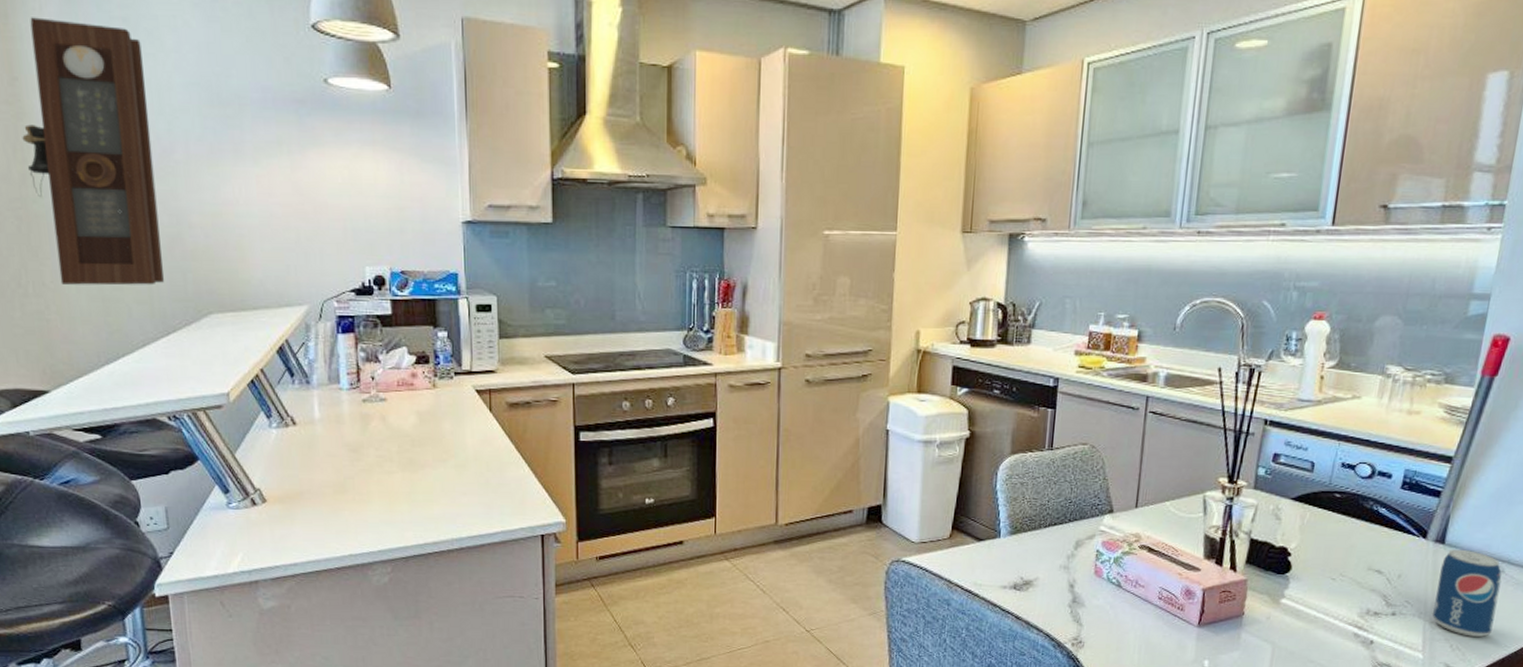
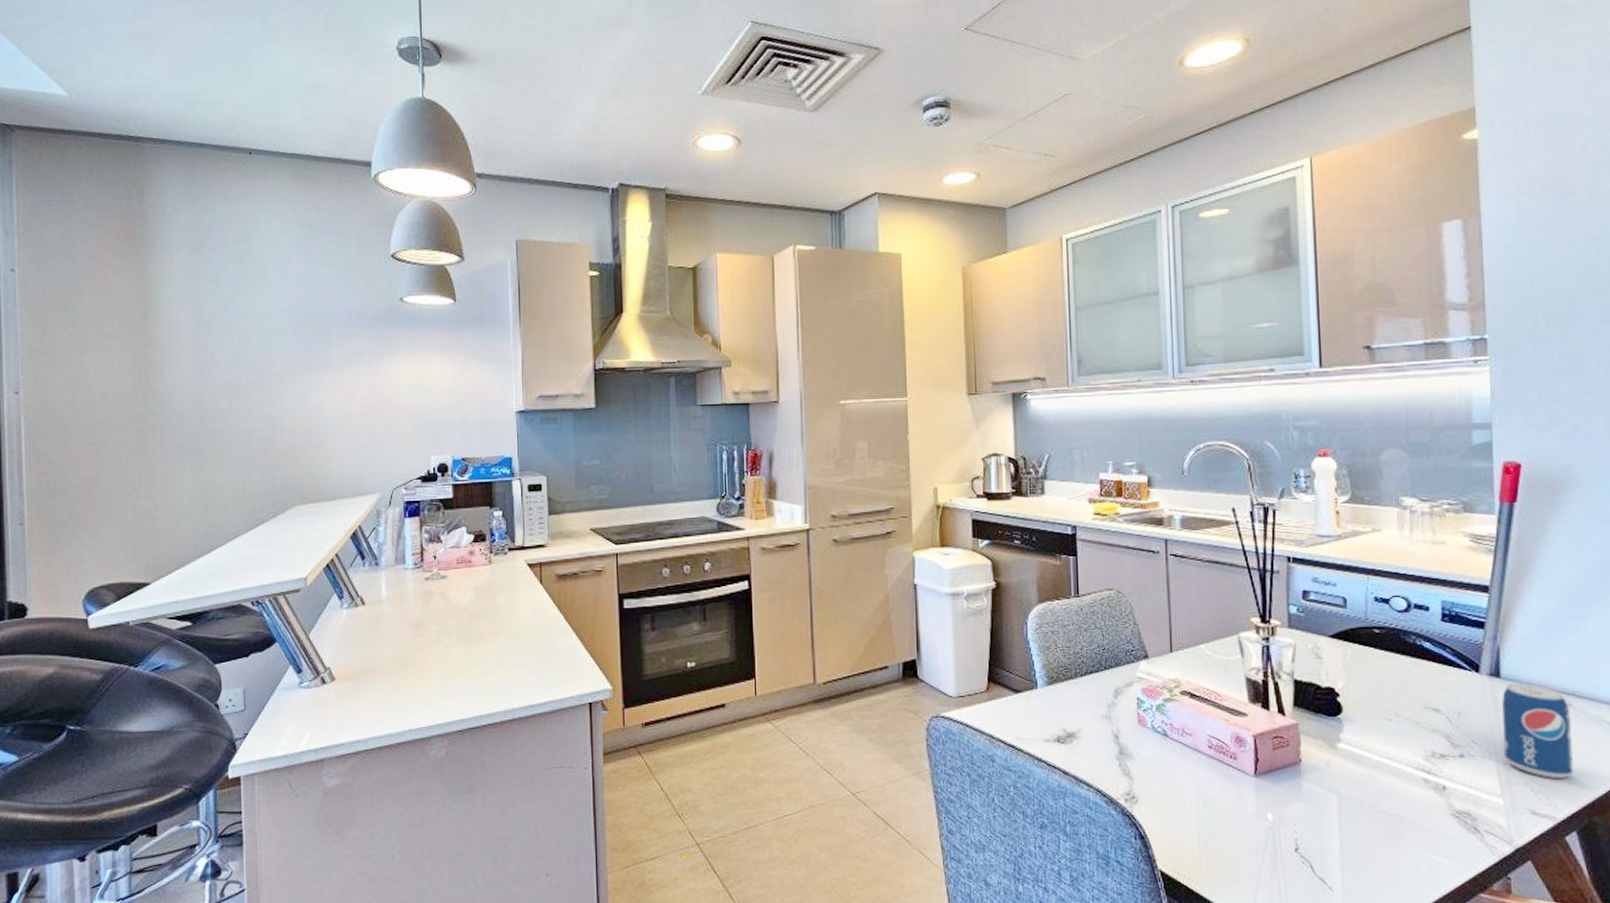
pendulum clock: present [22,17,165,286] -> none [148,264,257,486]

